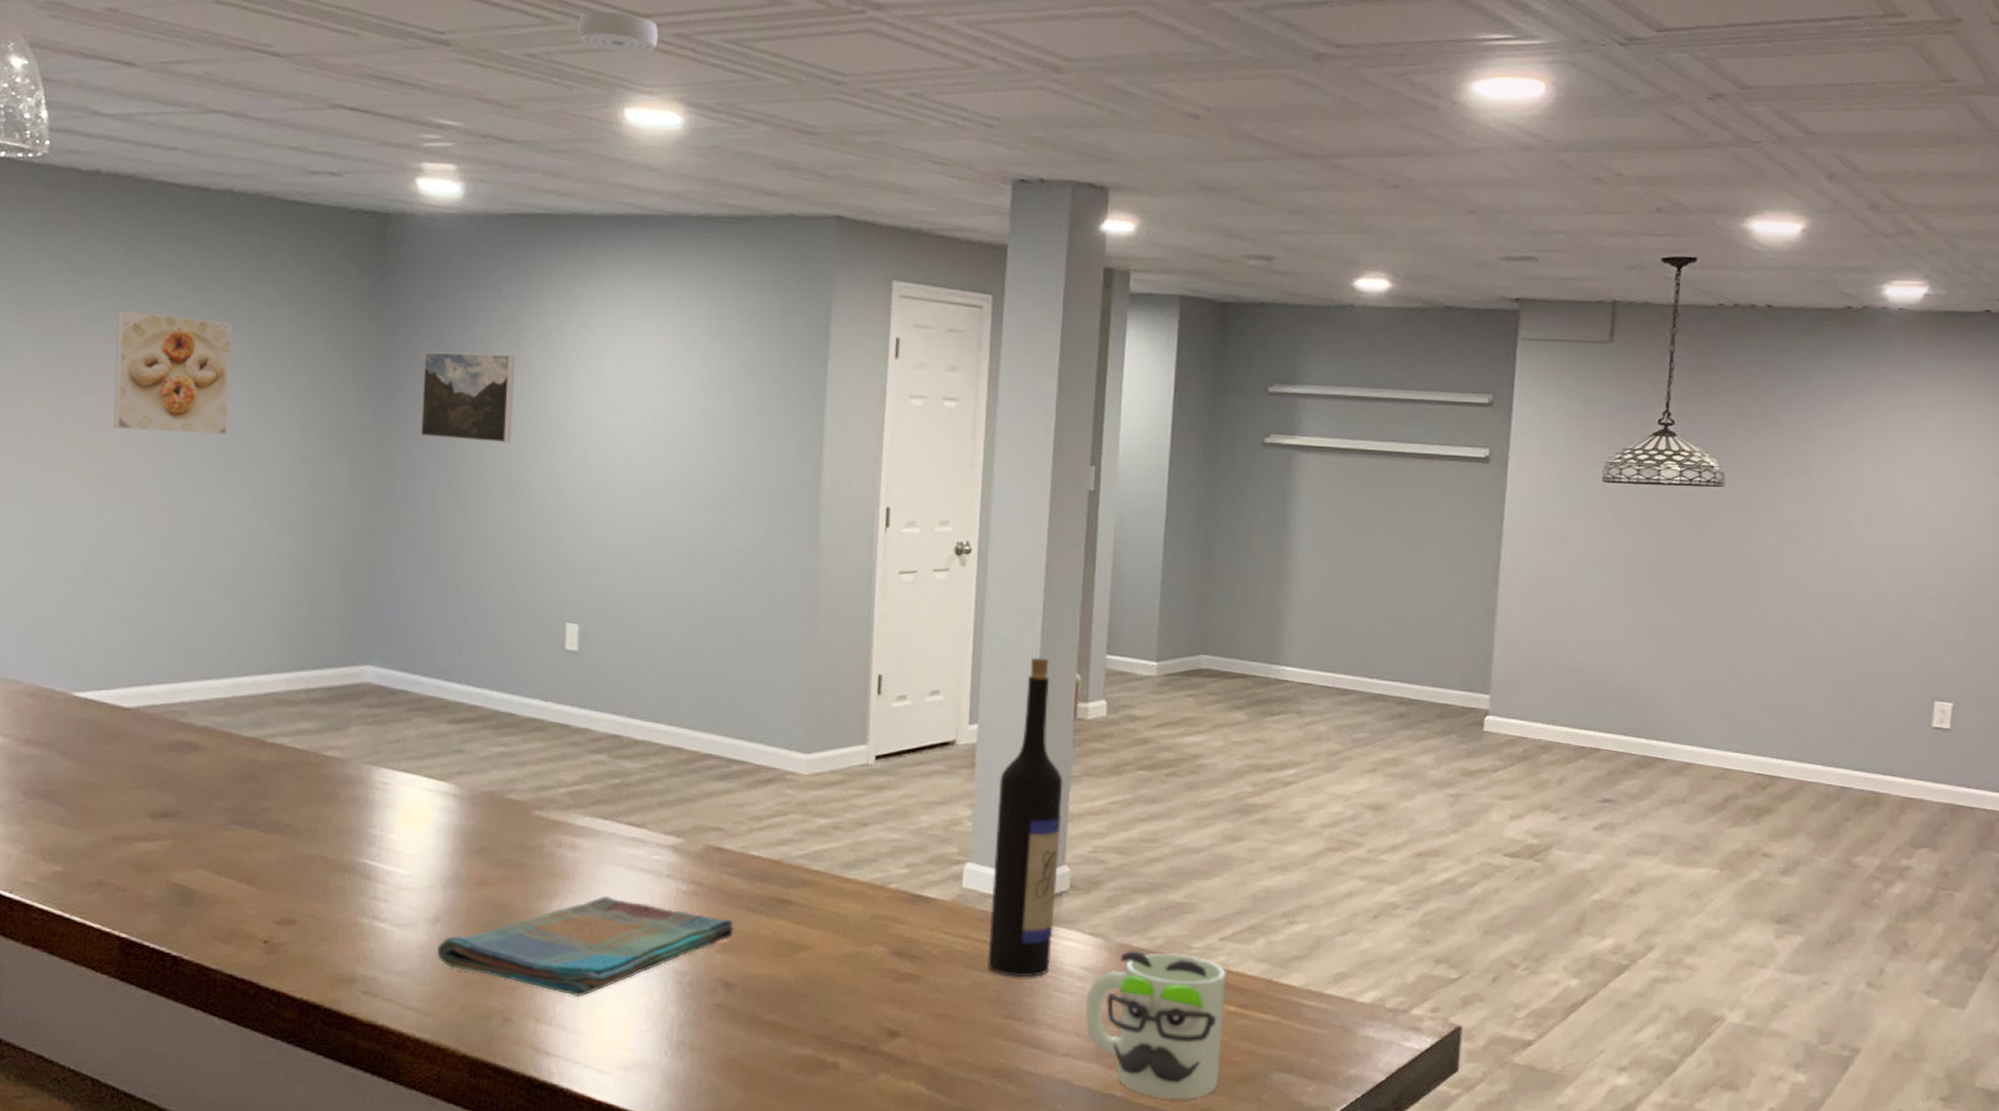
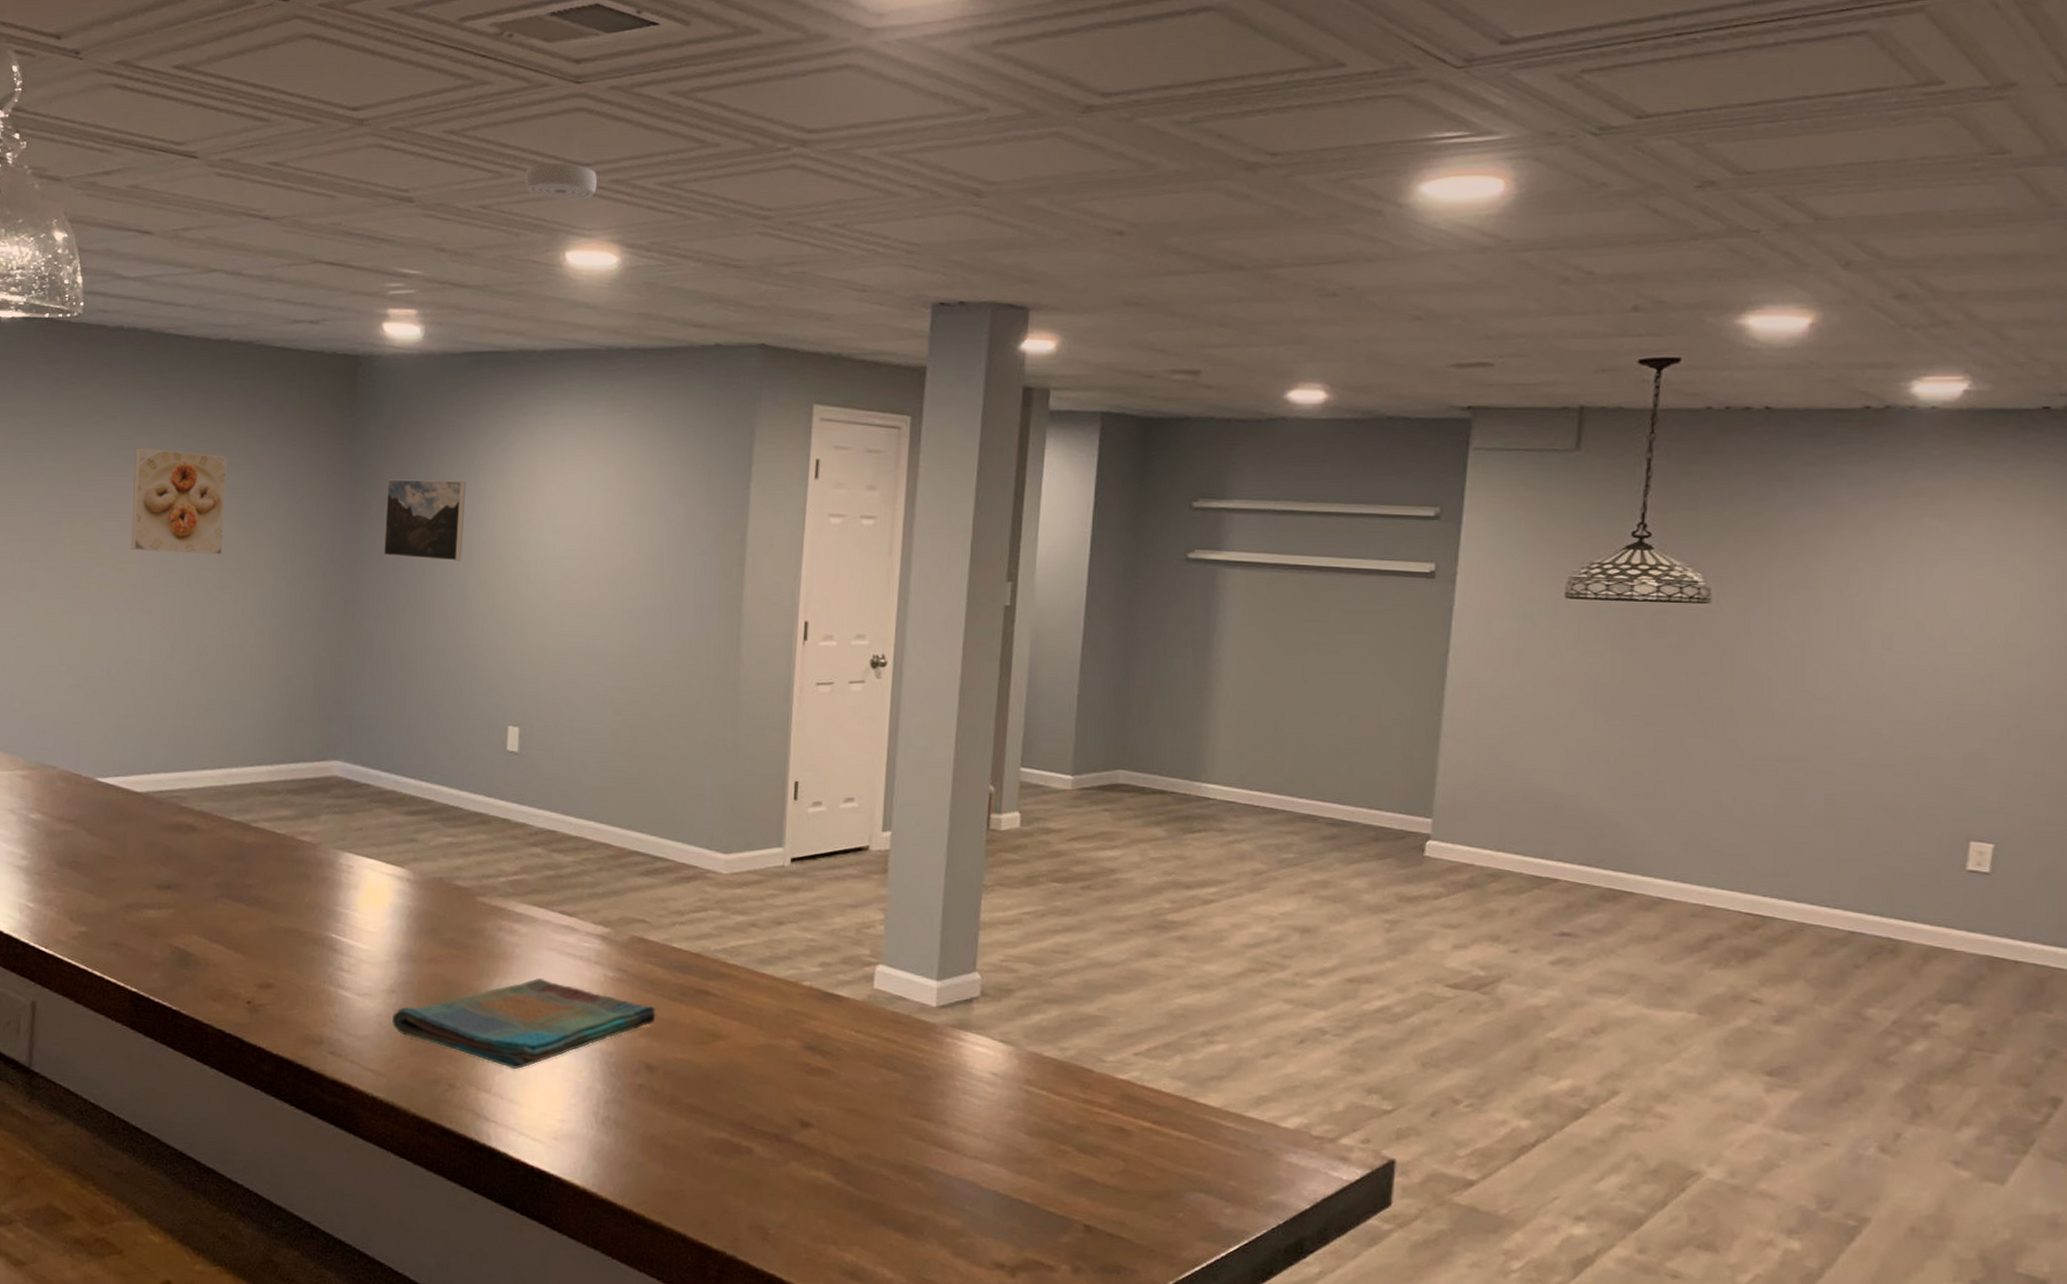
wine bottle: present [987,657,1063,978] -> none [897,768,975,1080]
mug: present [1085,950,1227,1100] -> none [994,1059,1142,1211]

